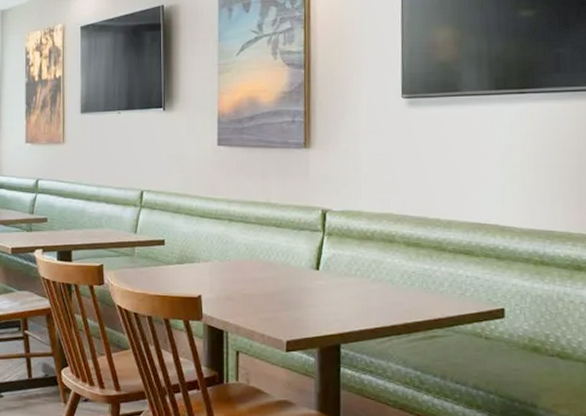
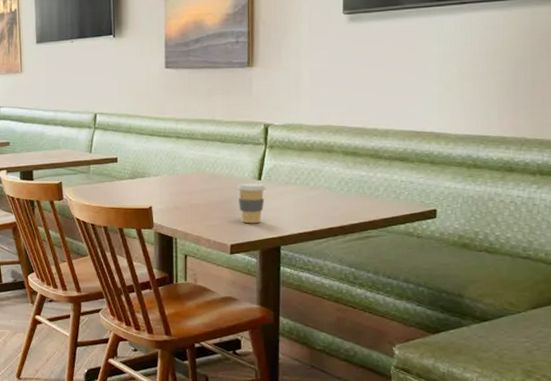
coffee cup: none [292,272,326,318] -> present [236,182,267,224]

